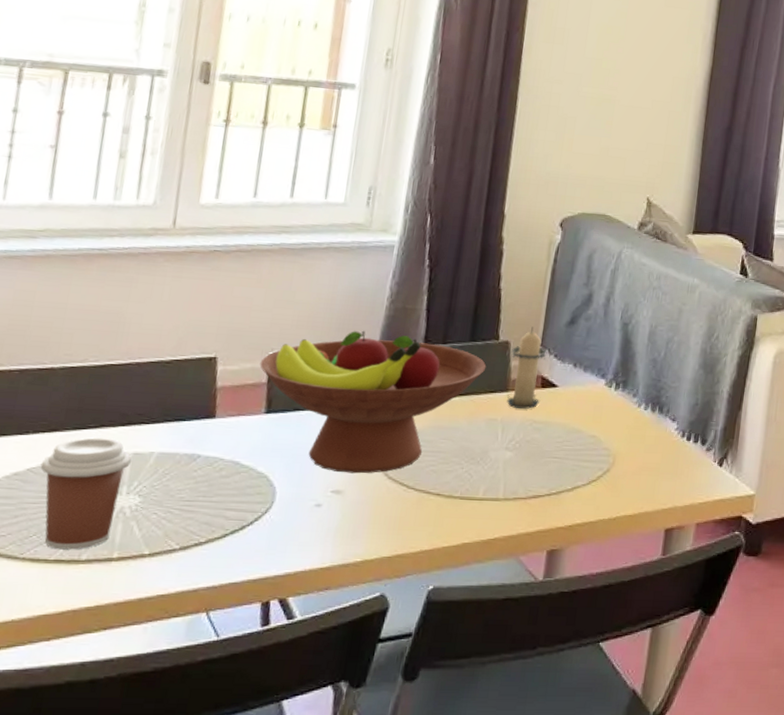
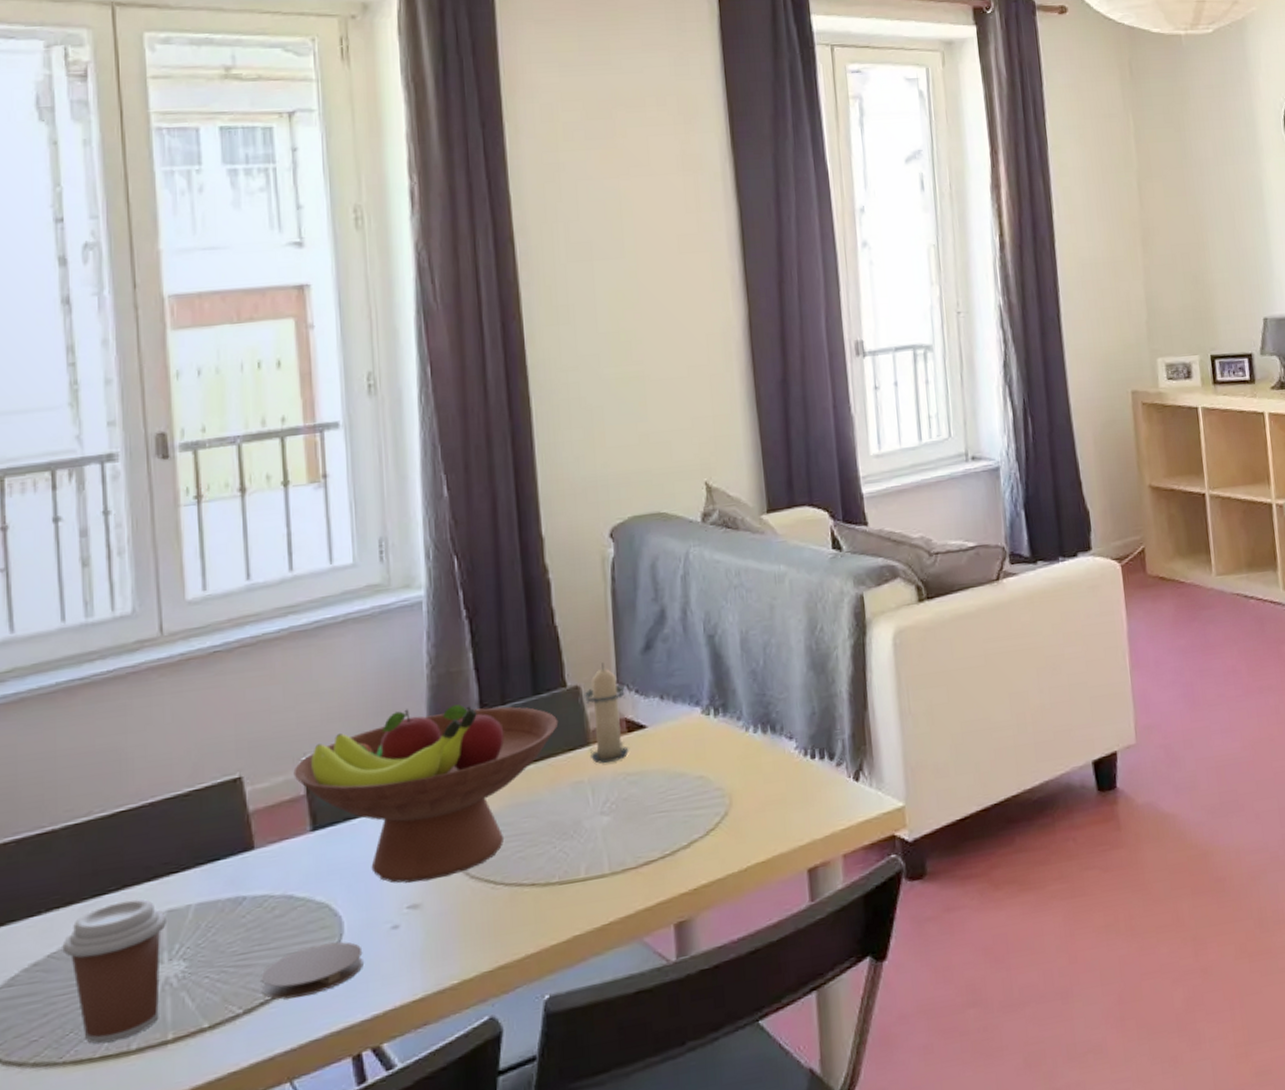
coaster: none [197,506,288,546] -> present [261,941,363,1000]

